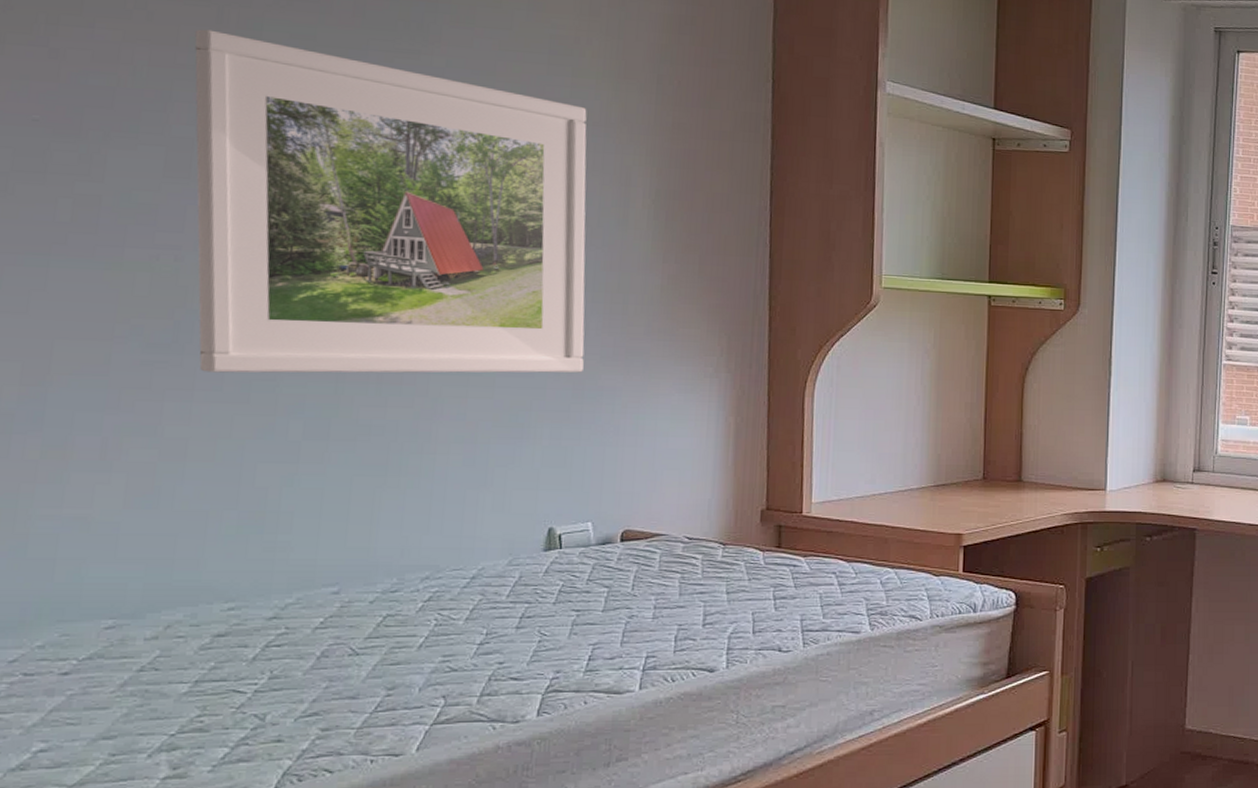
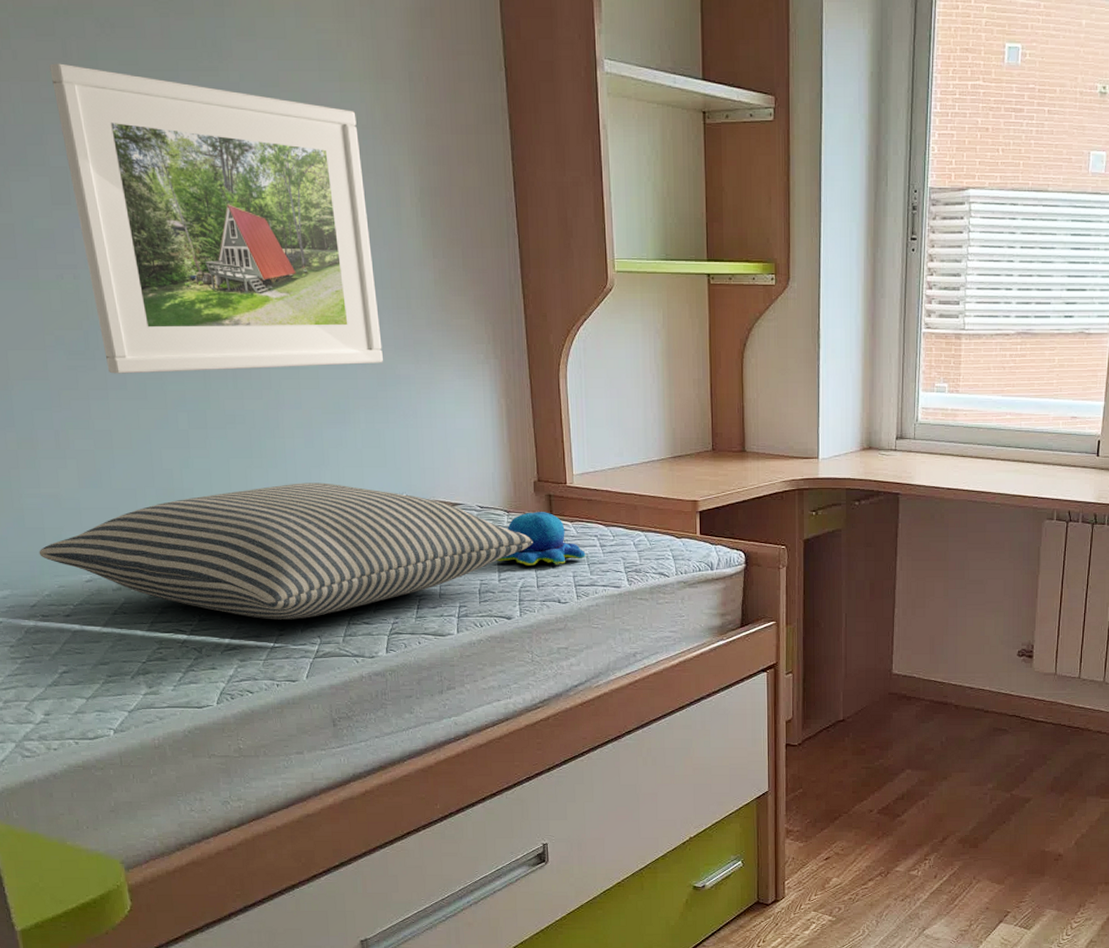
pillow: none [39,507,754,676] -> present [39,483,534,620]
plush toy: none [703,545,819,607] -> present [497,512,586,566]

